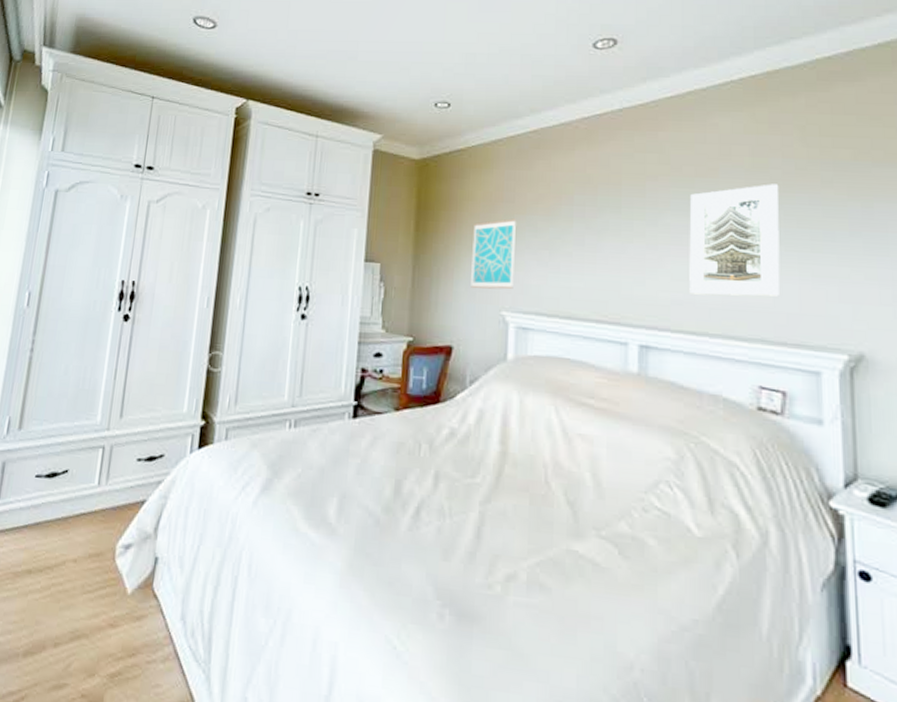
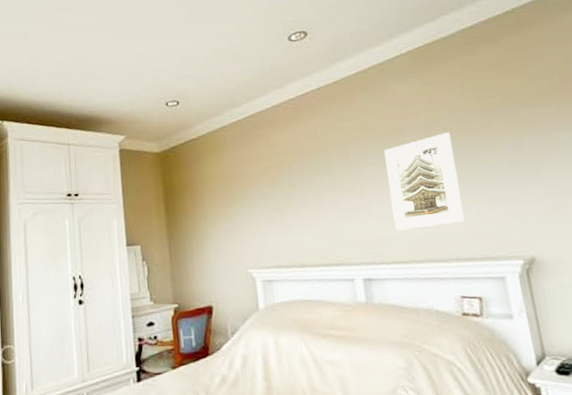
wall art: present [471,219,516,290] -> none [214,191,255,254]

